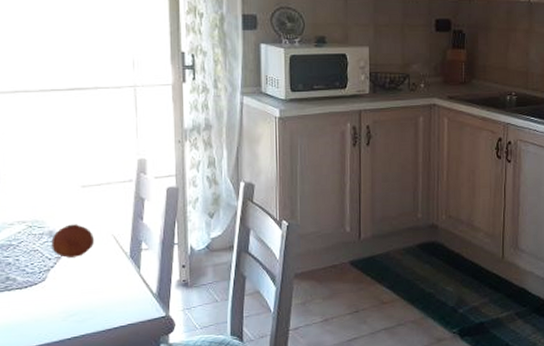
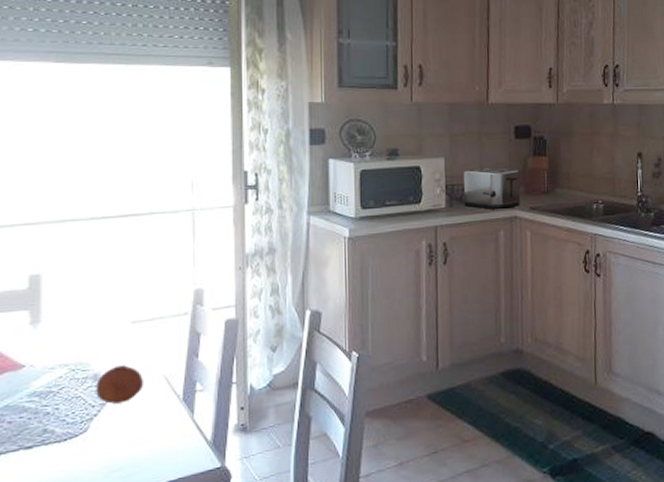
toaster: none [386,57,440,98] -> present [463,166,521,210]

